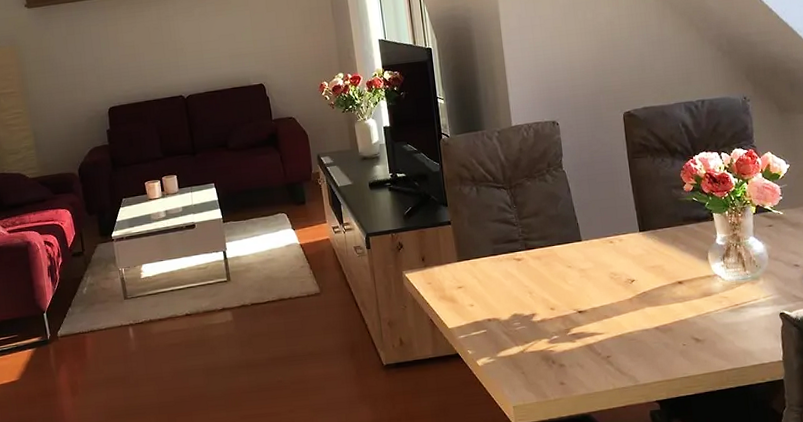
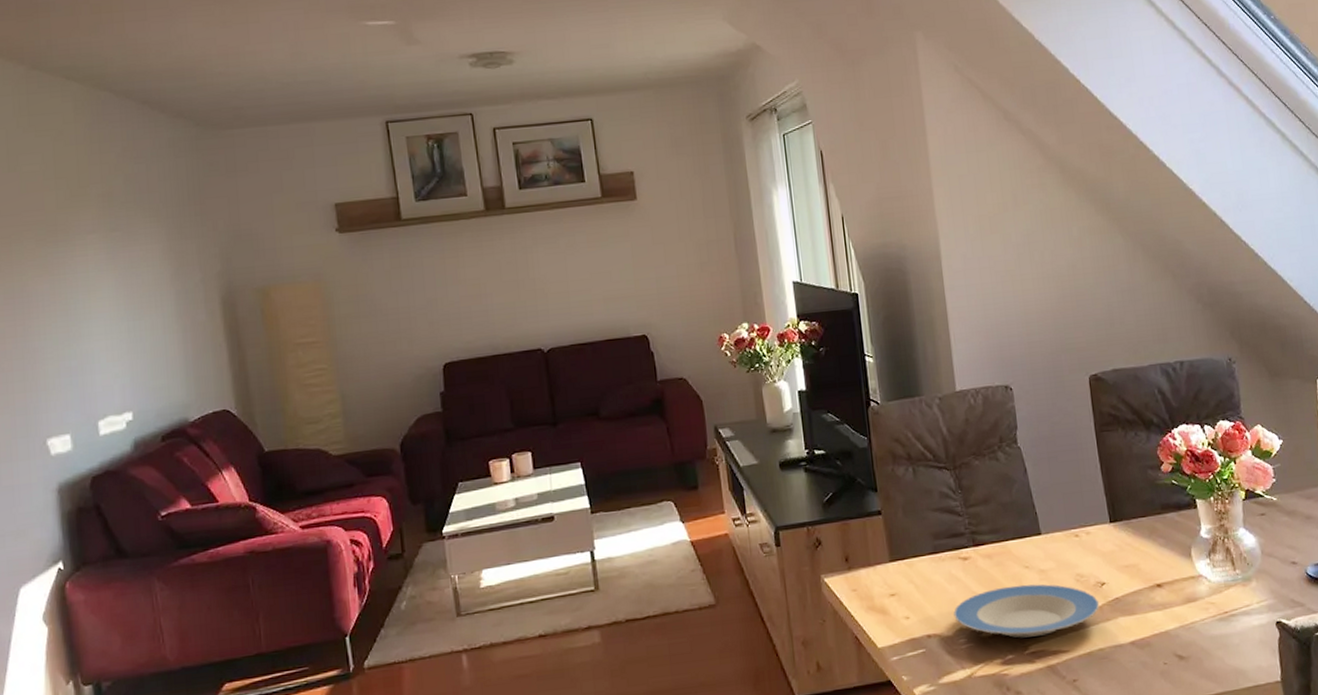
plate: none [509,280,630,323] -> present [953,584,1100,638]

